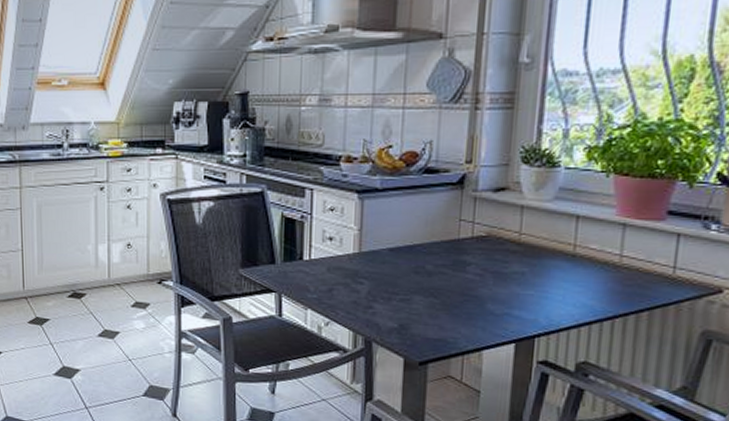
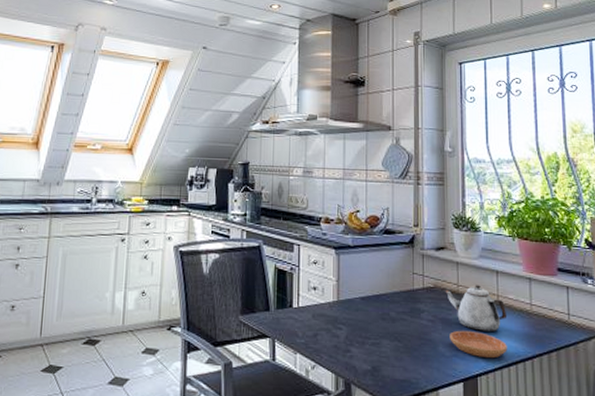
teapot: none [501,232,585,288] -> present [445,285,508,332]
saucer: none [502,285,580,318] -> present [450,330,507,359]

